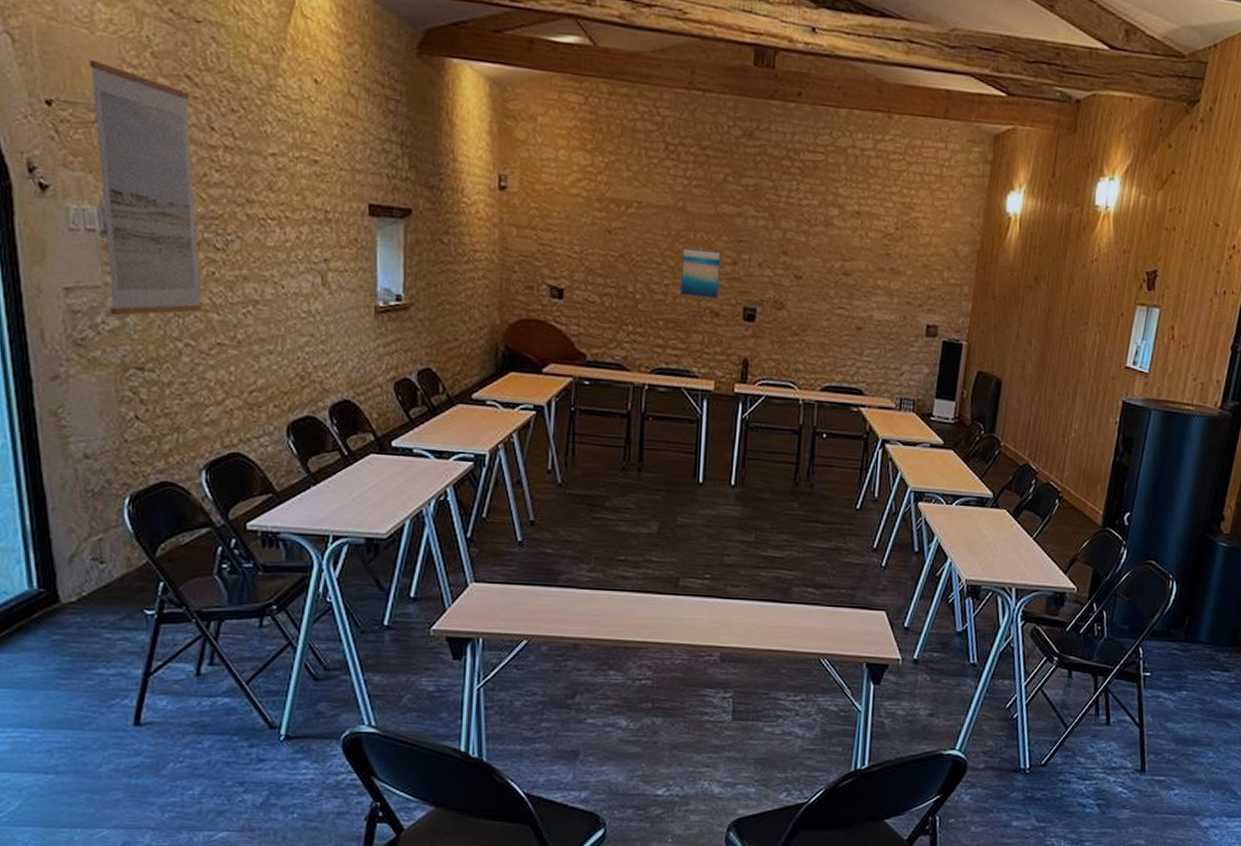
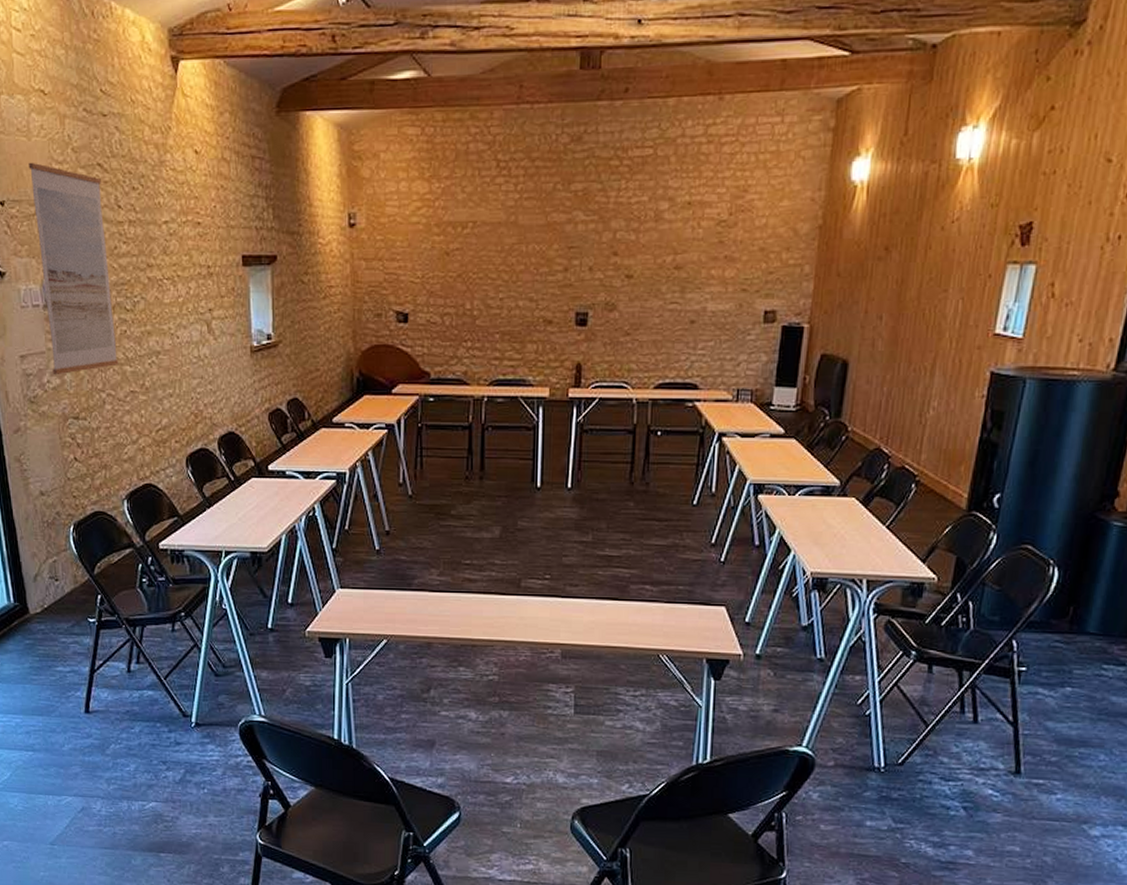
wall art: present [679,246,721,299] -> none [514,259,553,308]

